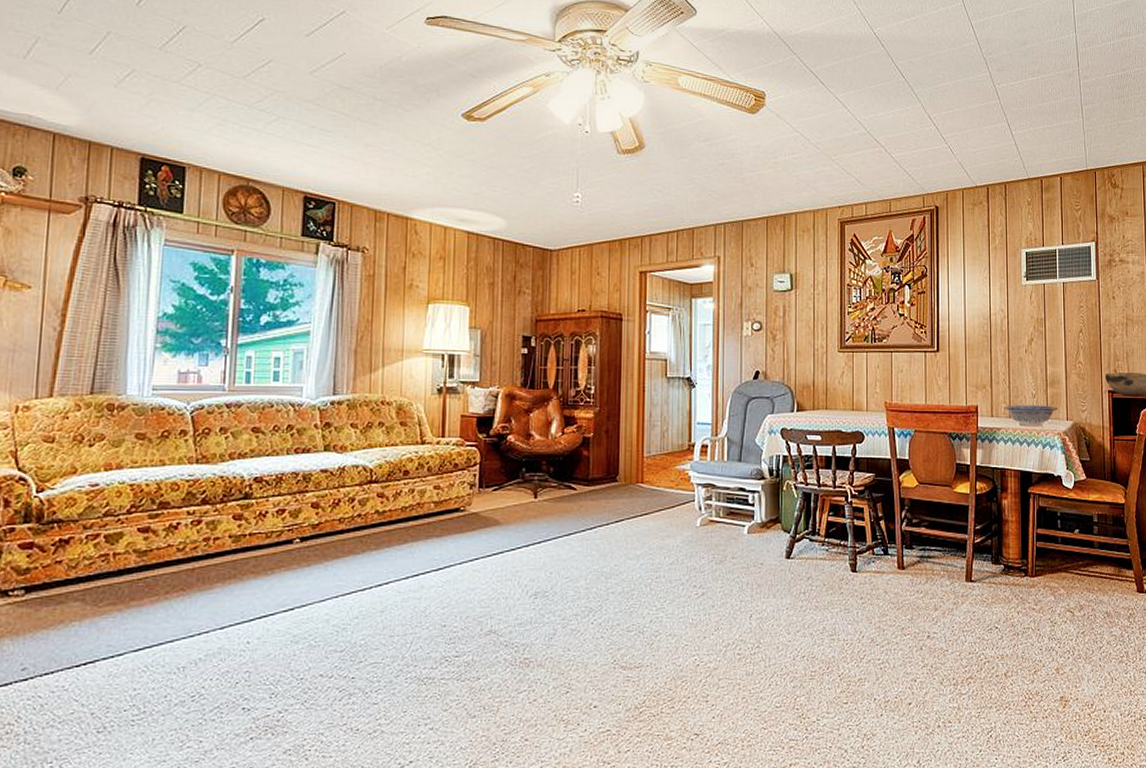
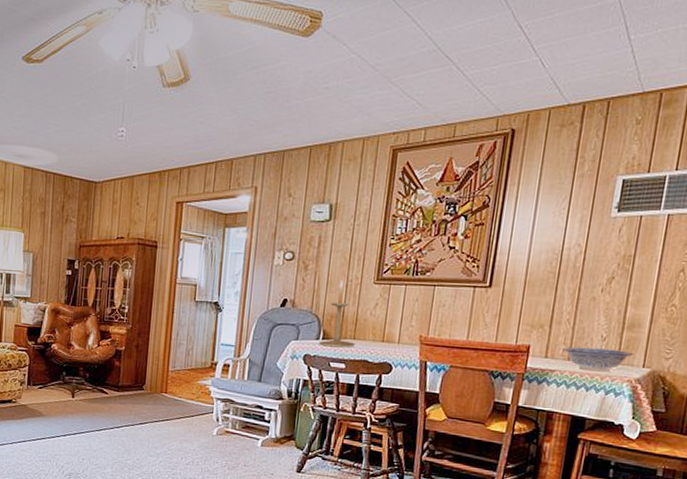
candlestick: none [795,350,827,419] -> present [319,281,354,348]

